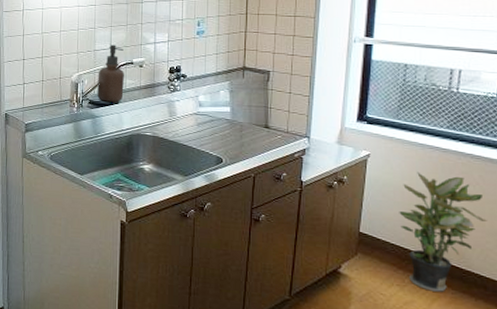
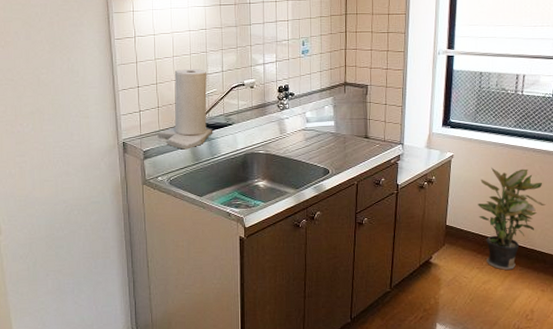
paper towel: none [40,44,98,127] -> present [157,69,213,151]
soap dispenser: present [97,44,124,103] -> none [211,67,237,125]

